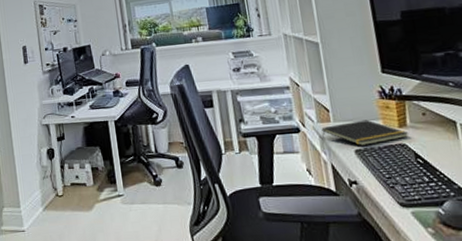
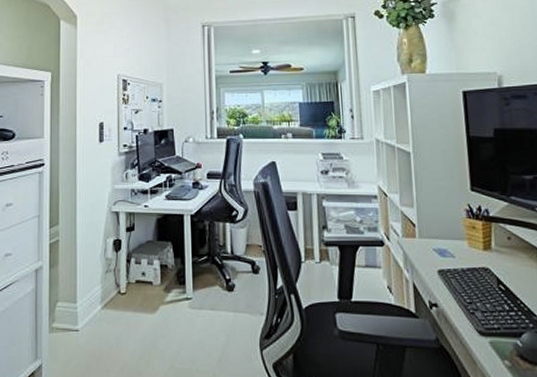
notepad: present [321,119,409,146] -> none [405,239,493,266]

